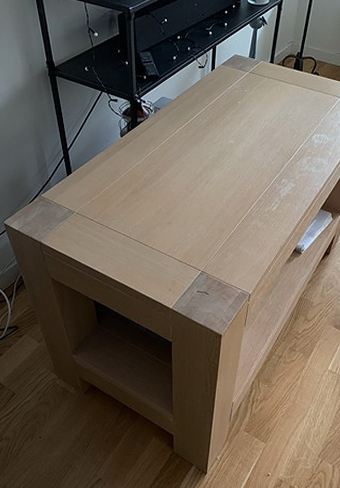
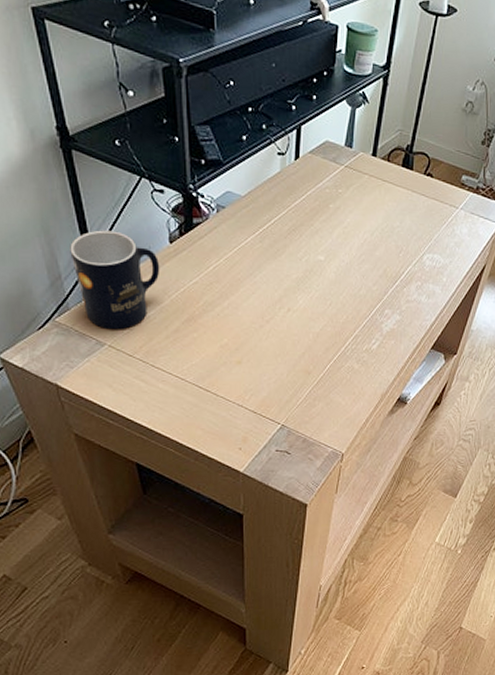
mug: none [53,130,114,202] -> present [70,230,160,330]

